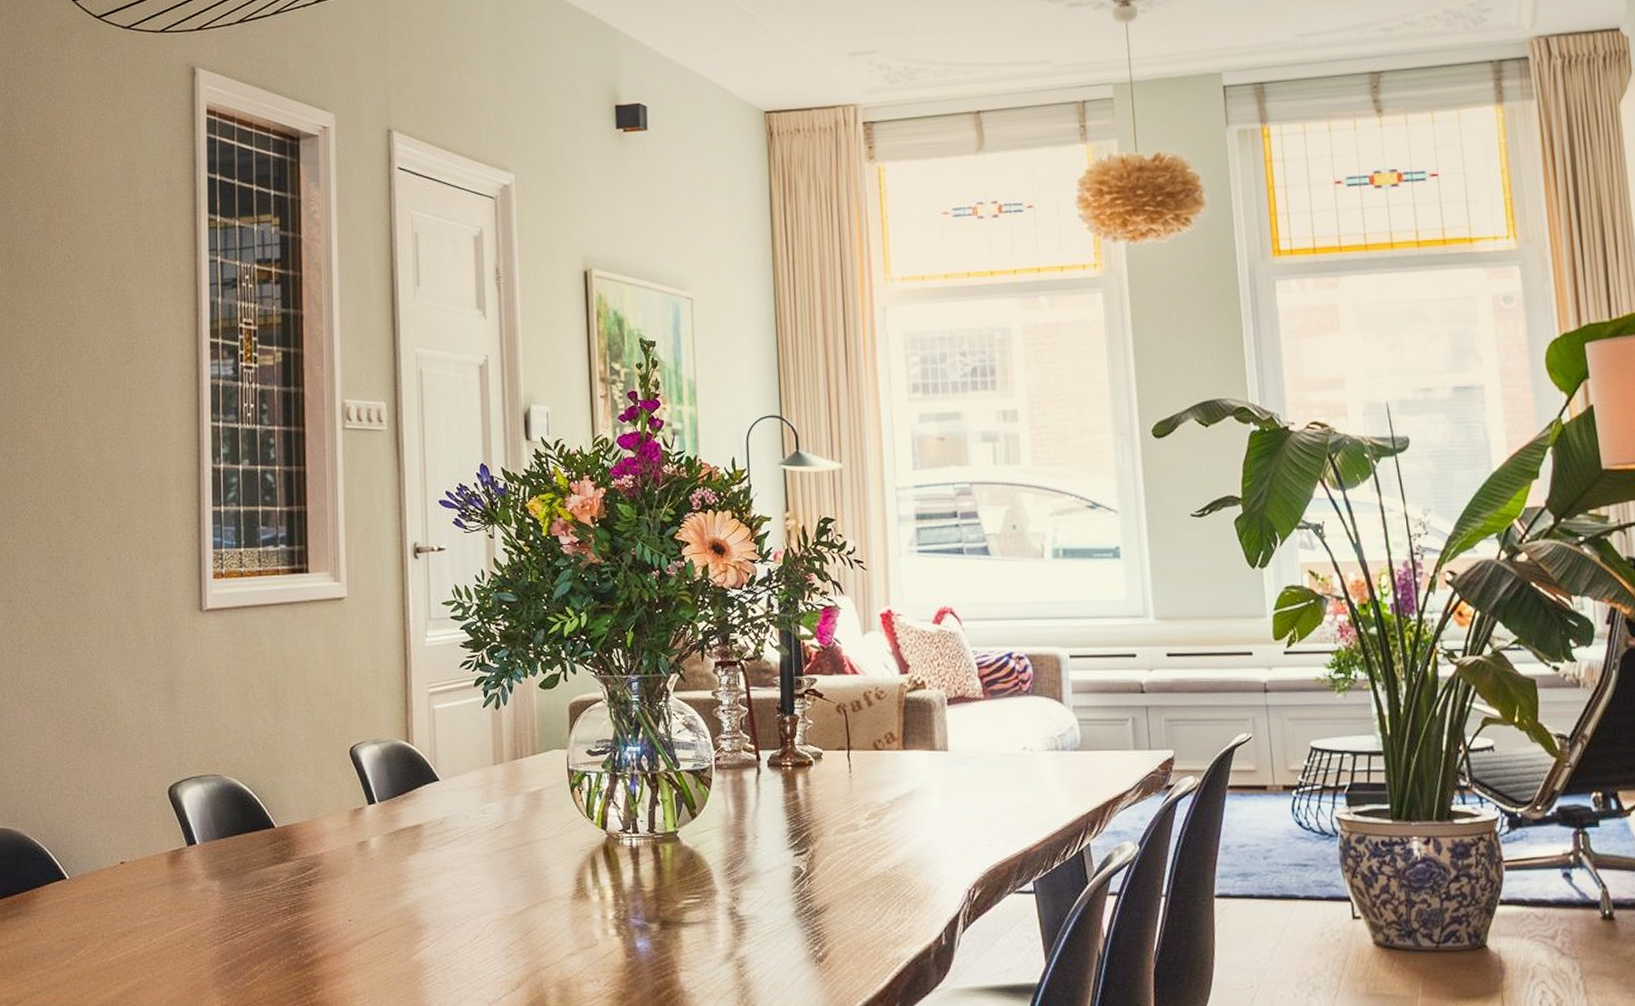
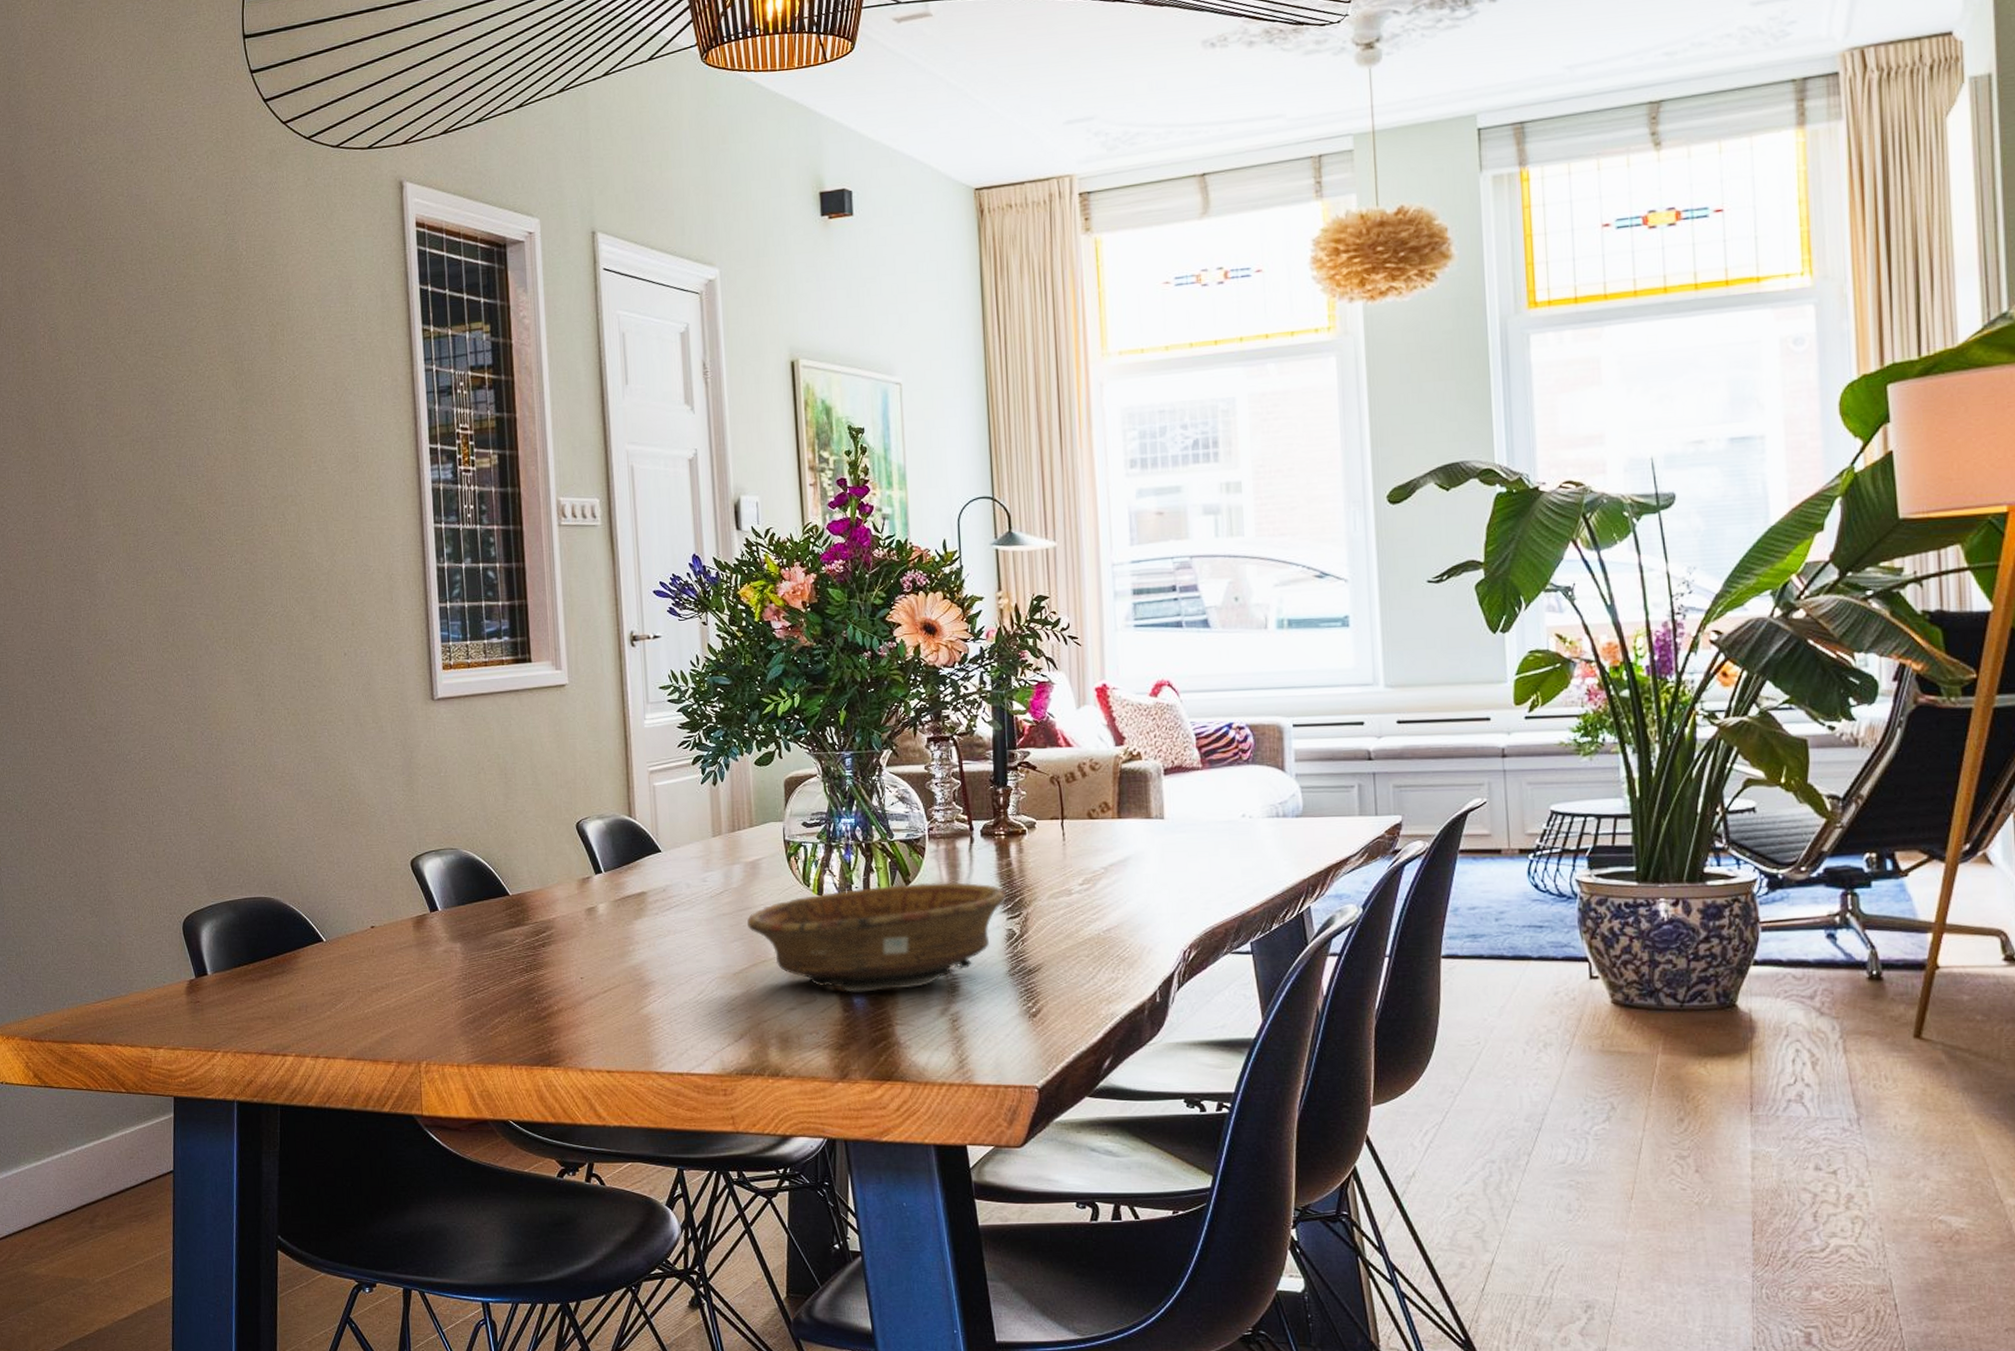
decorative bowl: none [528,816,793,936] -> present [747,882,1007,993]

